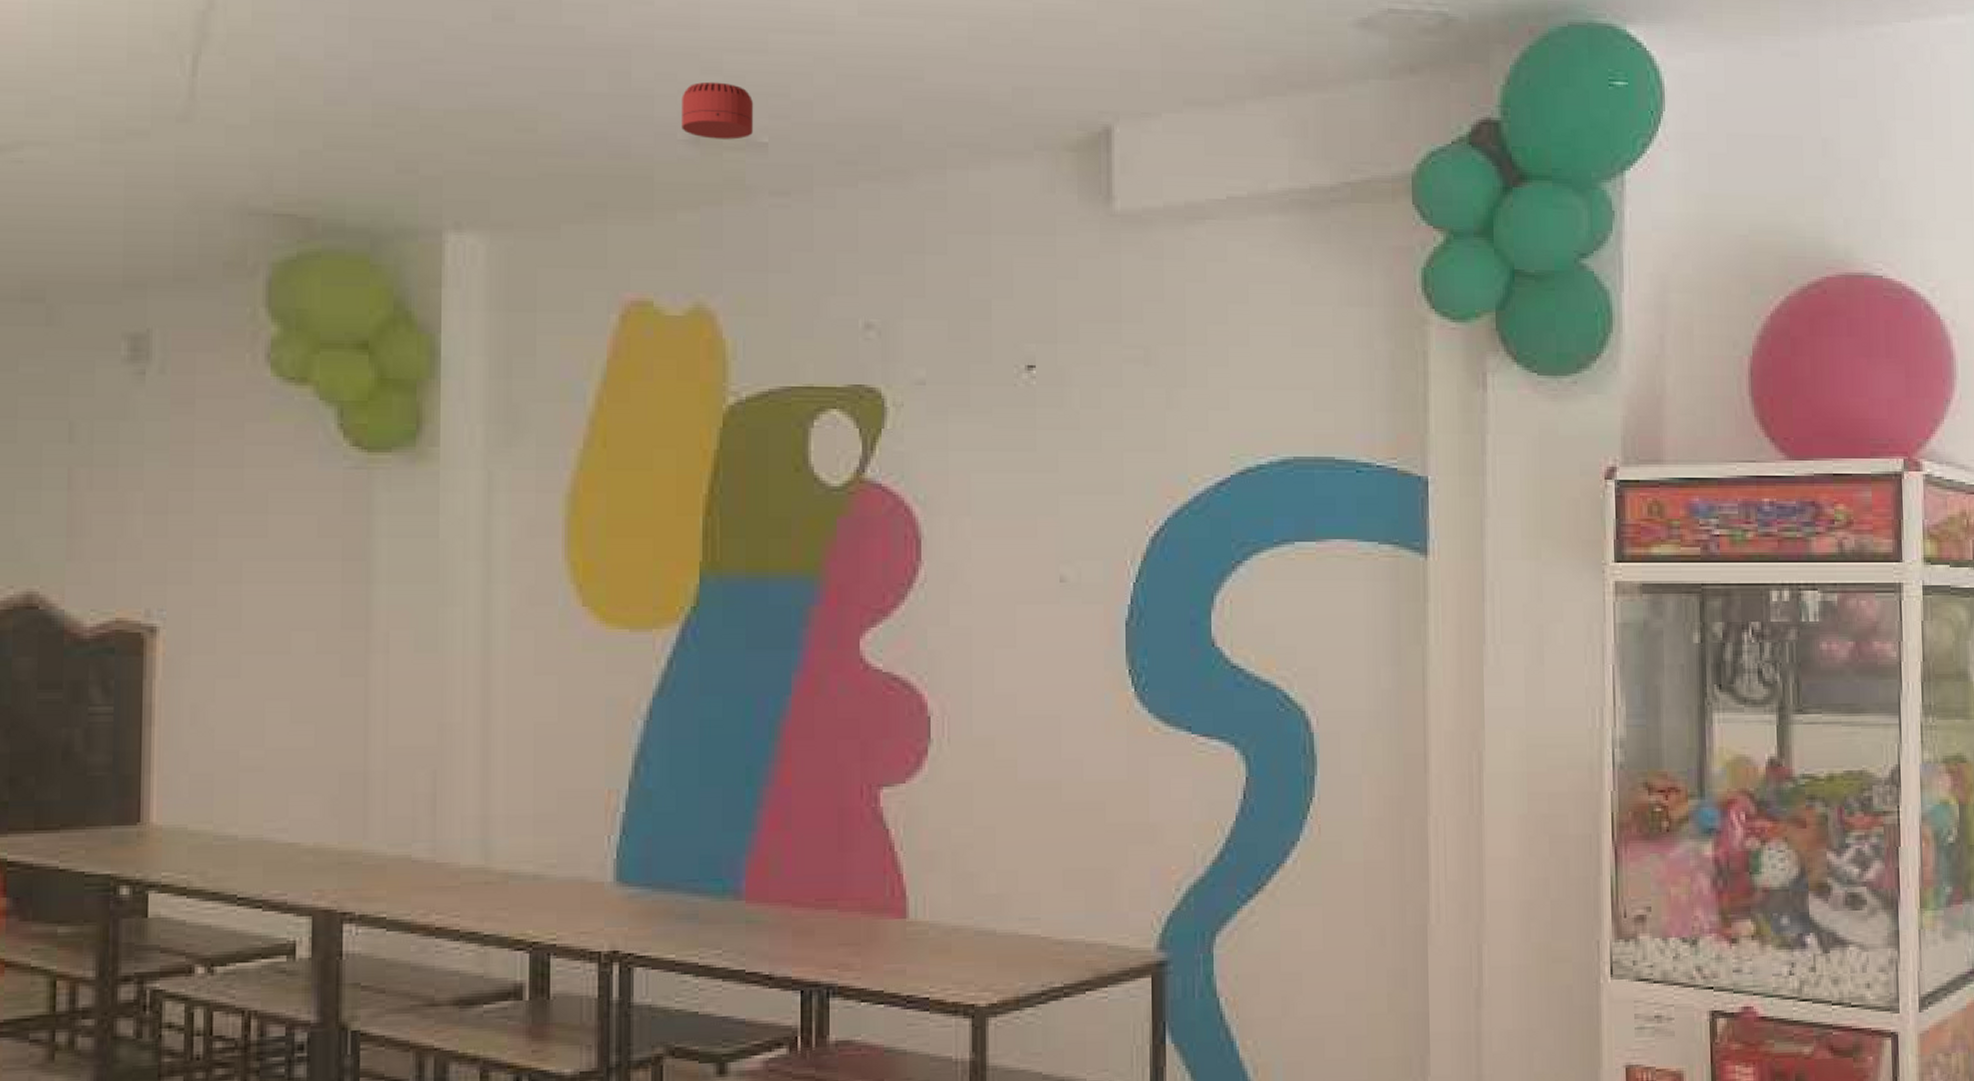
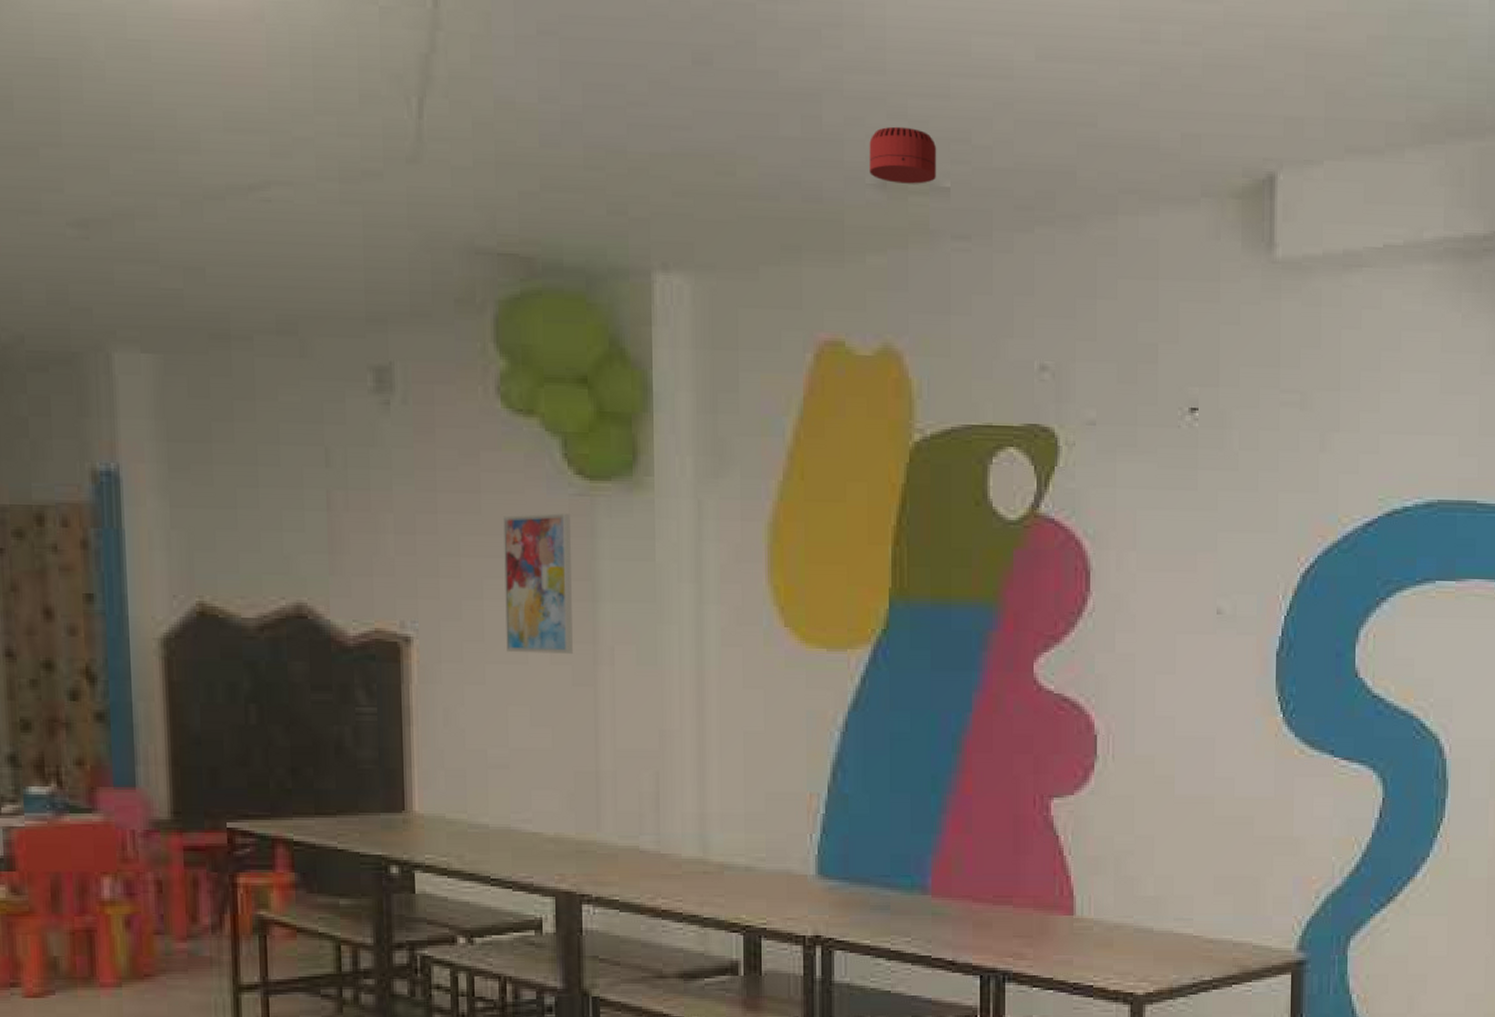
wall art: none [266,488,344,642] -> present [503,513,573,654]

